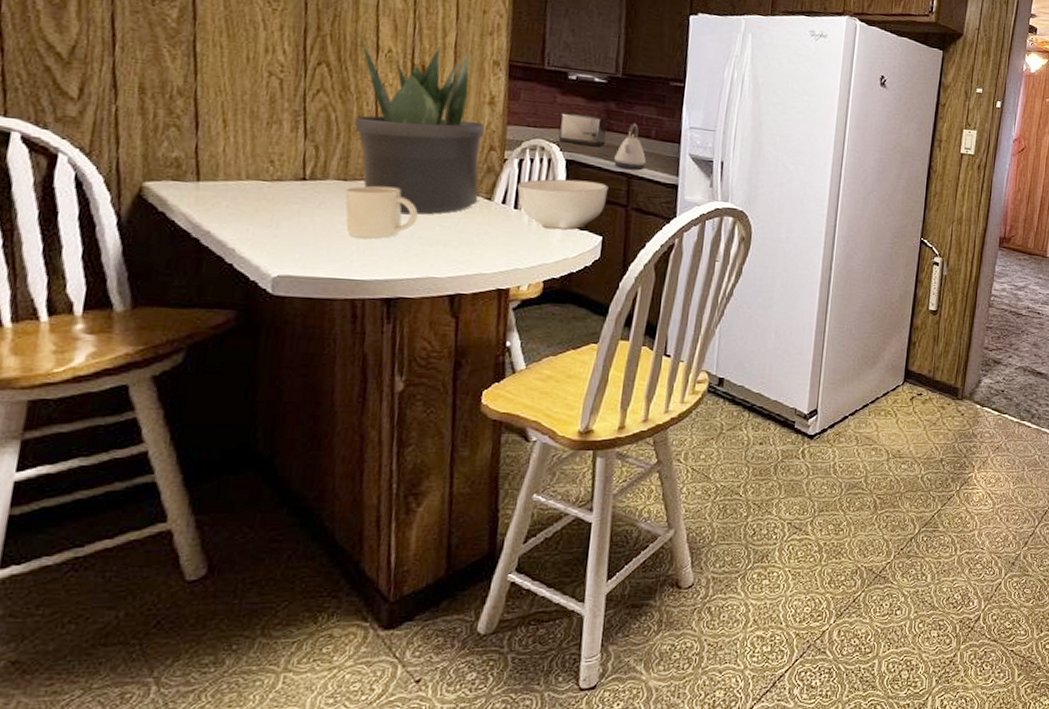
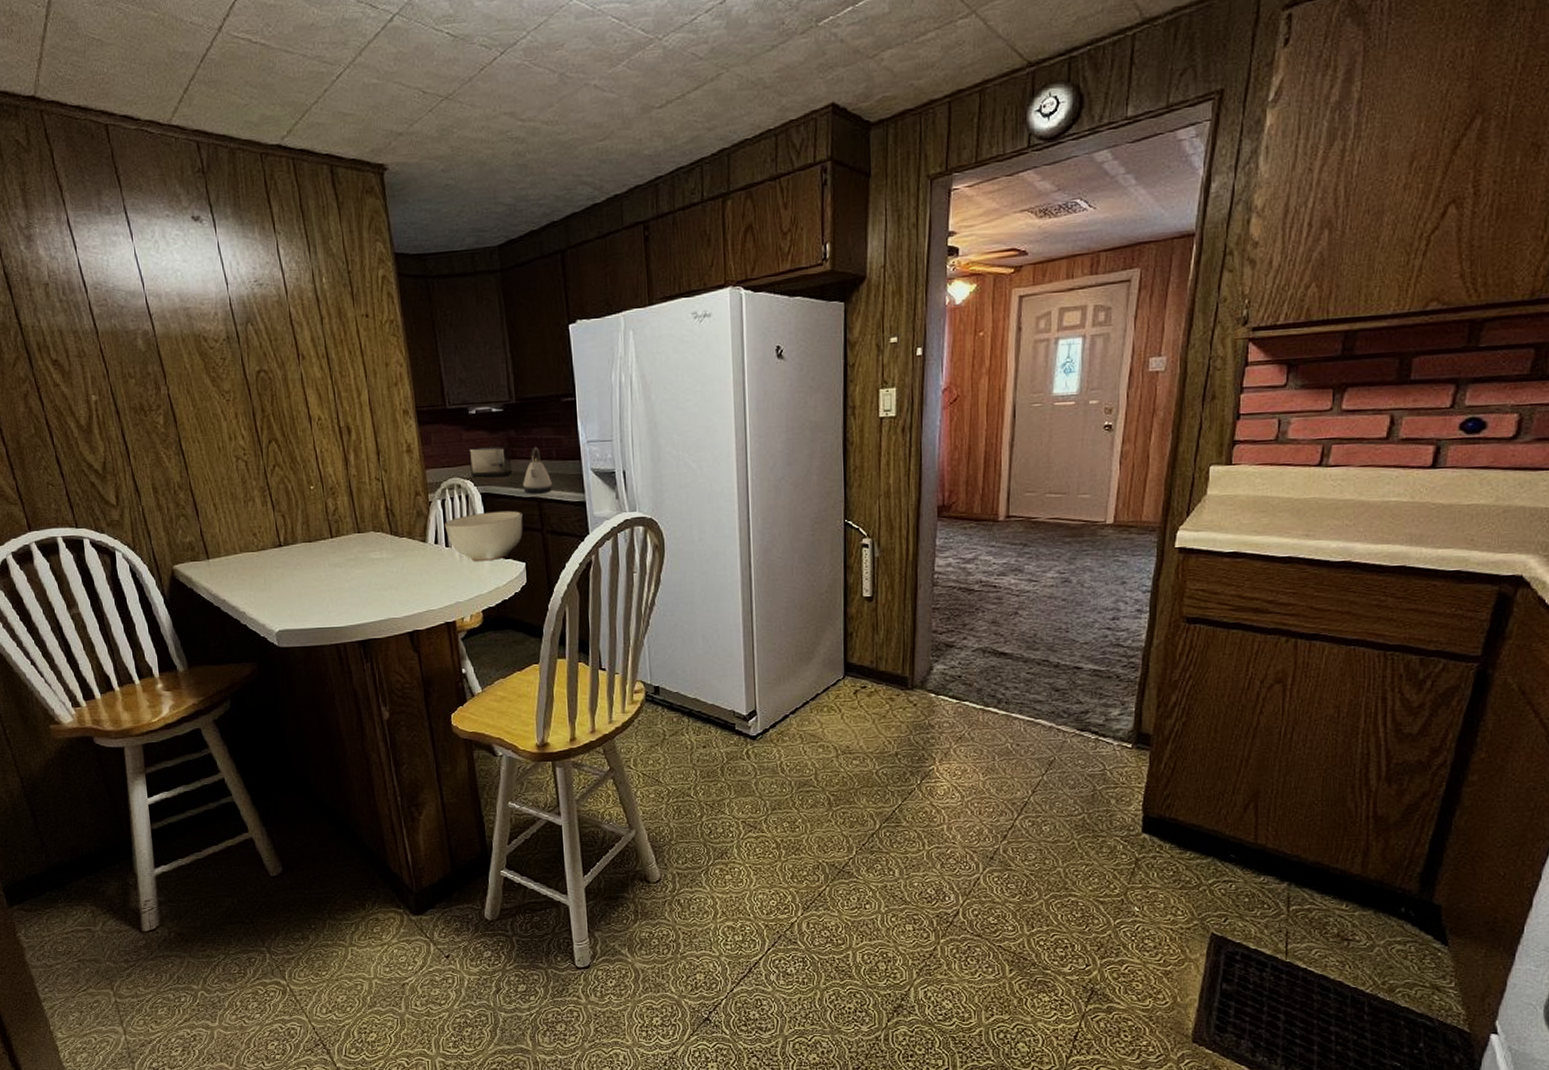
mug: present [345,186,418,239] -> none [312,542,371,591]
planter: present [354,36,485,215] -> none [294,406,415,565]

